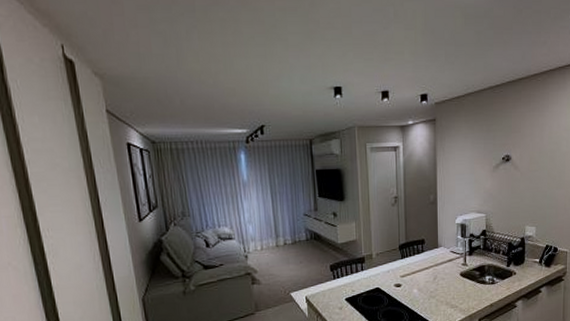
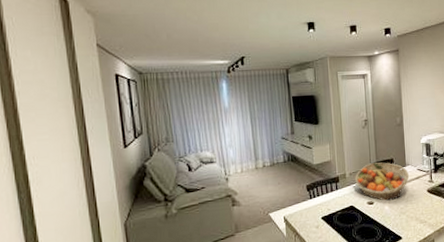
fruit basket: none [381,243,441,284] -> present [354,162,409,201]

